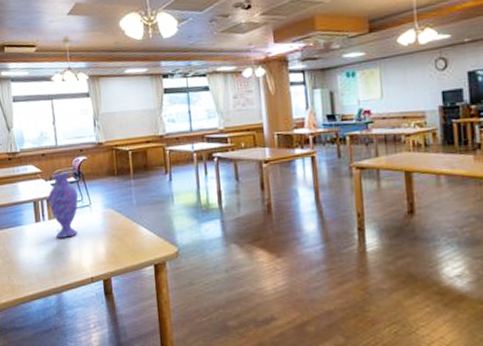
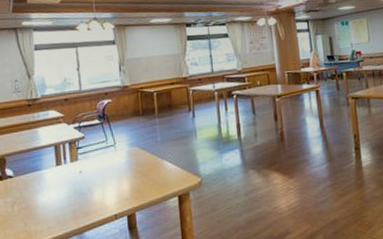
vase: present [48,173,79,238] -> none [70,116,103,179]

